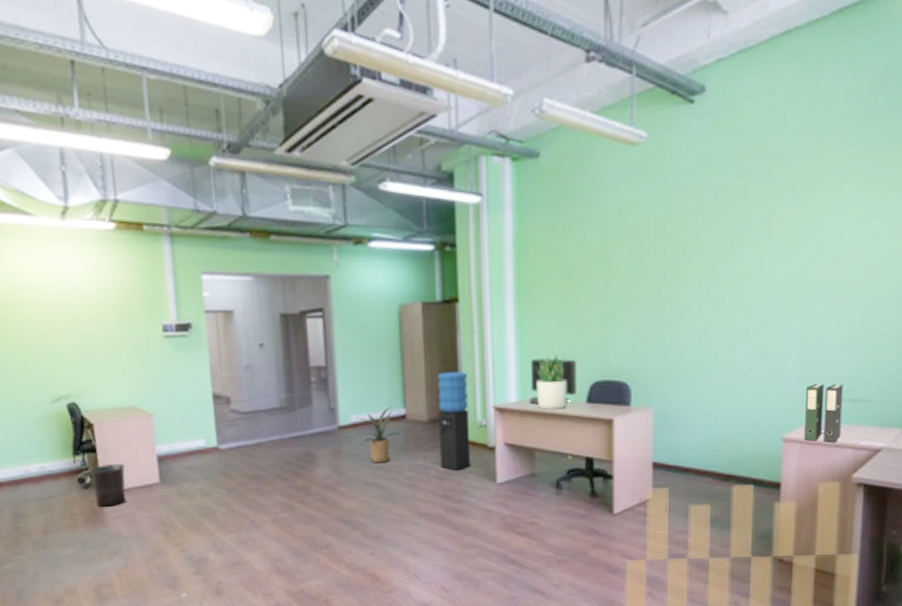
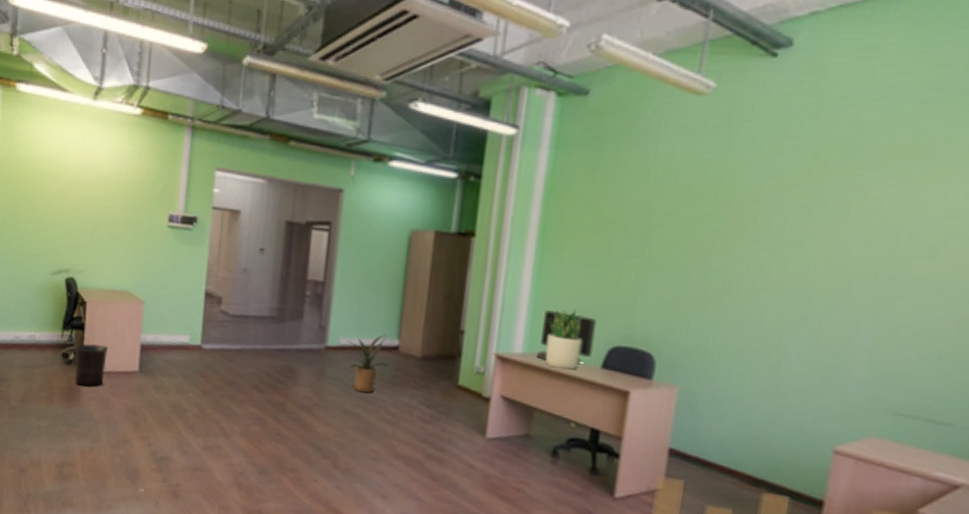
water cooler: present [438,371,471,471] -> none [426,308,472,417]
binder: present [804,383,844,443] -> none [861,392,921,468]

